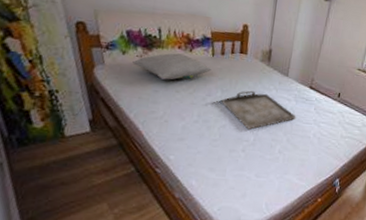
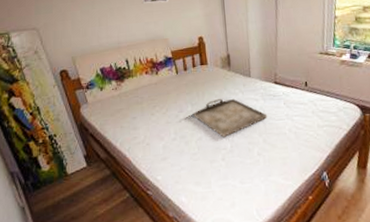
pillow: present [132,53,212,80] -> none [110,78,179,106]

